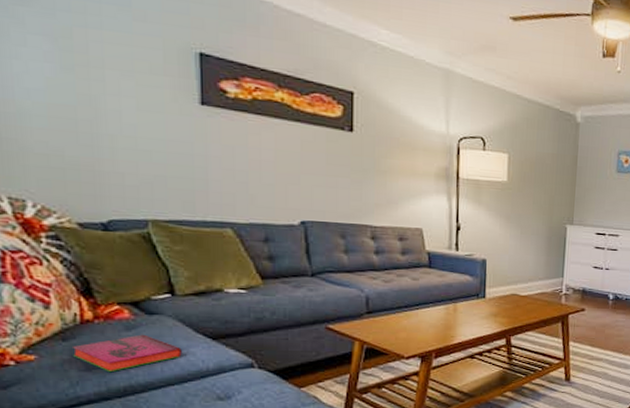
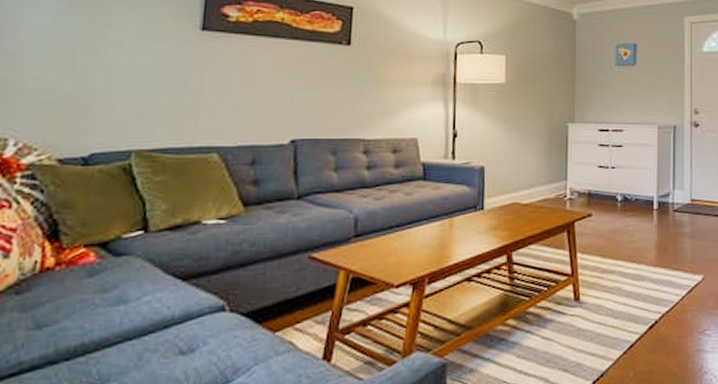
hardback book: present [73,334,182,373] -> none [24,280,147,330]

